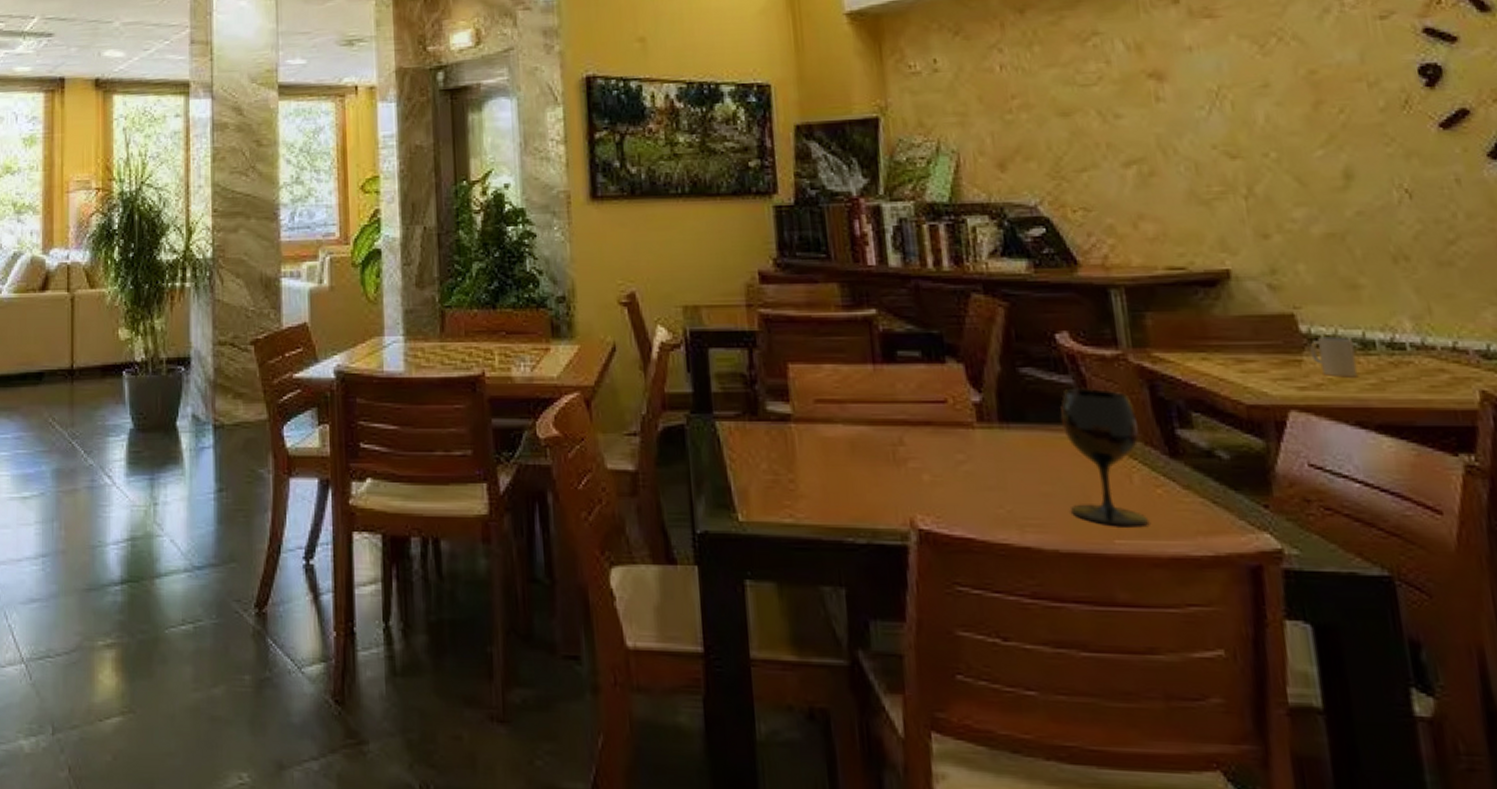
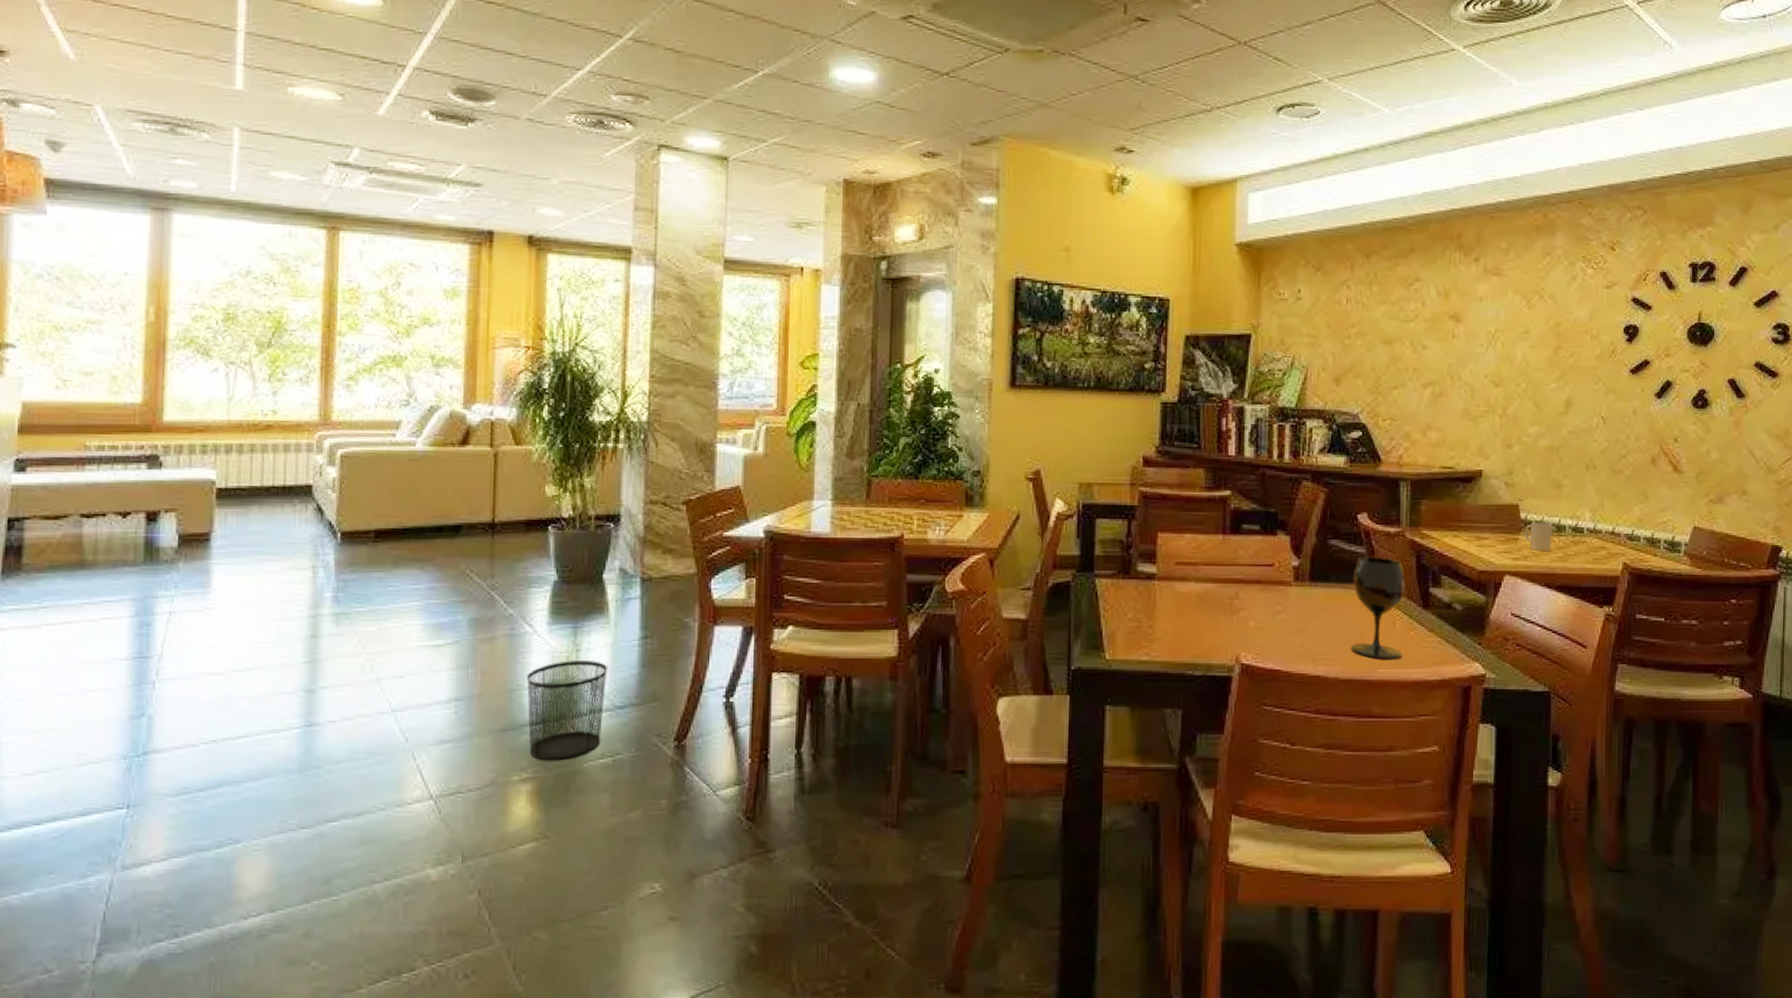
waste bin: none [108,514,185,626] -> present [527,659,608,761]

